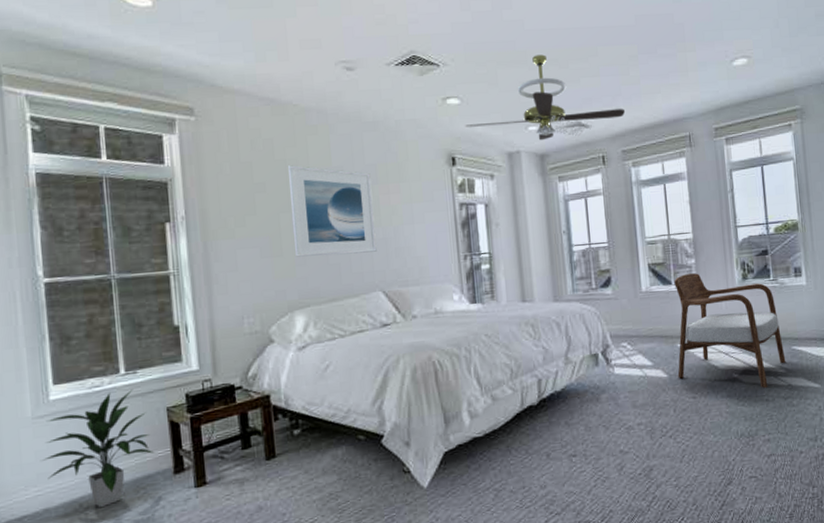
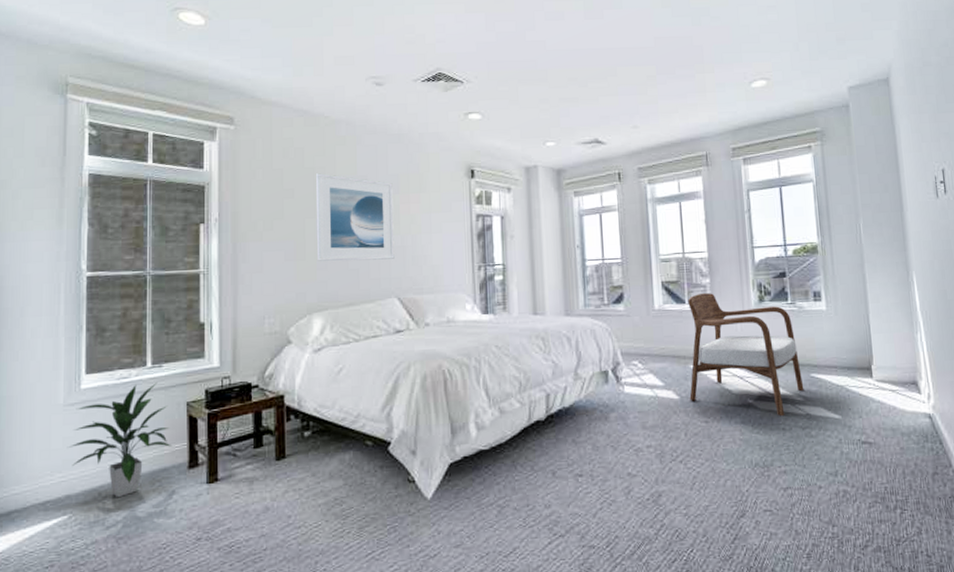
ceiling fan: present [465,54,626,141] -> none [485,73,643,156]

